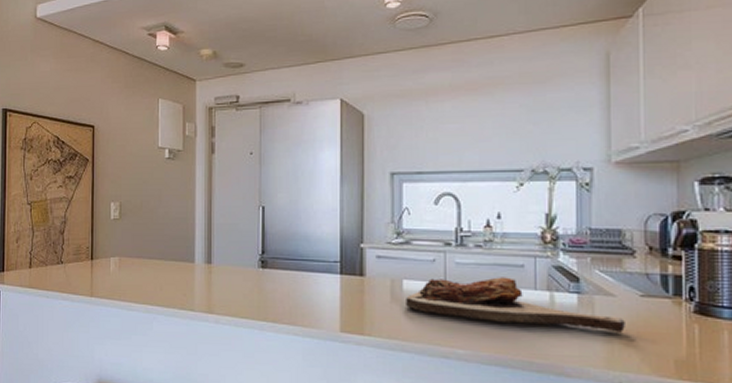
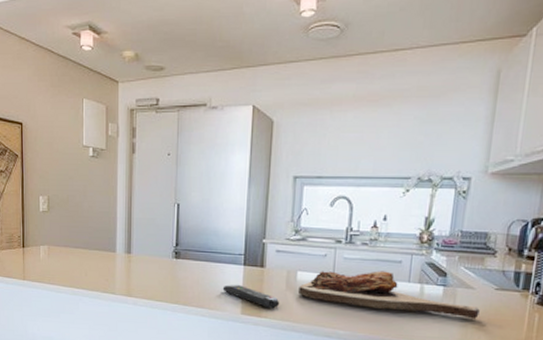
remote control: none [317,297,385,325] -> present [222,285,280,309]

